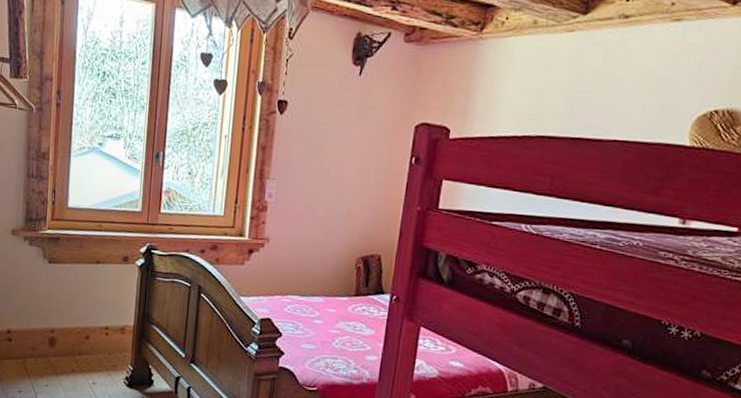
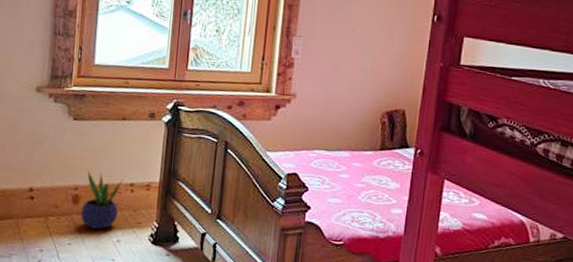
potted plant: none [57,313,99,372] -> present [80,170,124,230]

